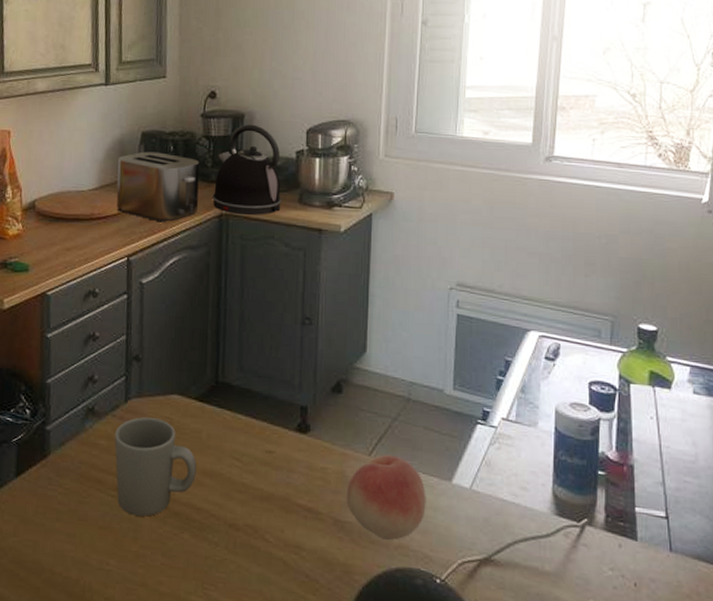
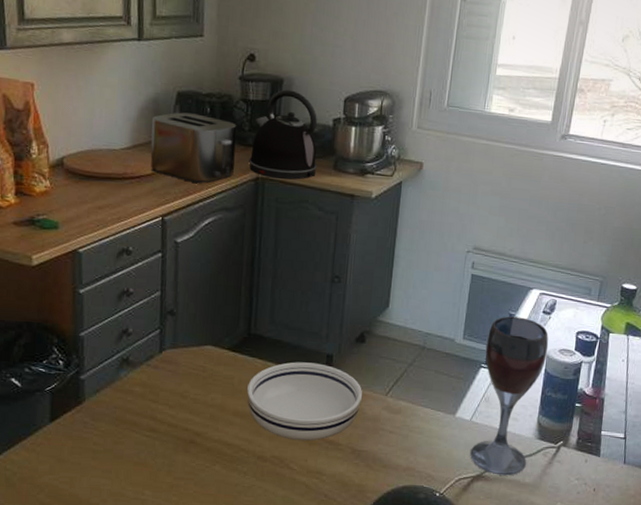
mug: present [114,416,197,517] -> none [149,365,228,453]
bowl: none [216,414,343,508] -> present [247,361,363,442]
fruit: present [346,454,426,541] -> none [363,394,433,465]
cup: none [472,363,556,561] -> present [469,316,549,476]

